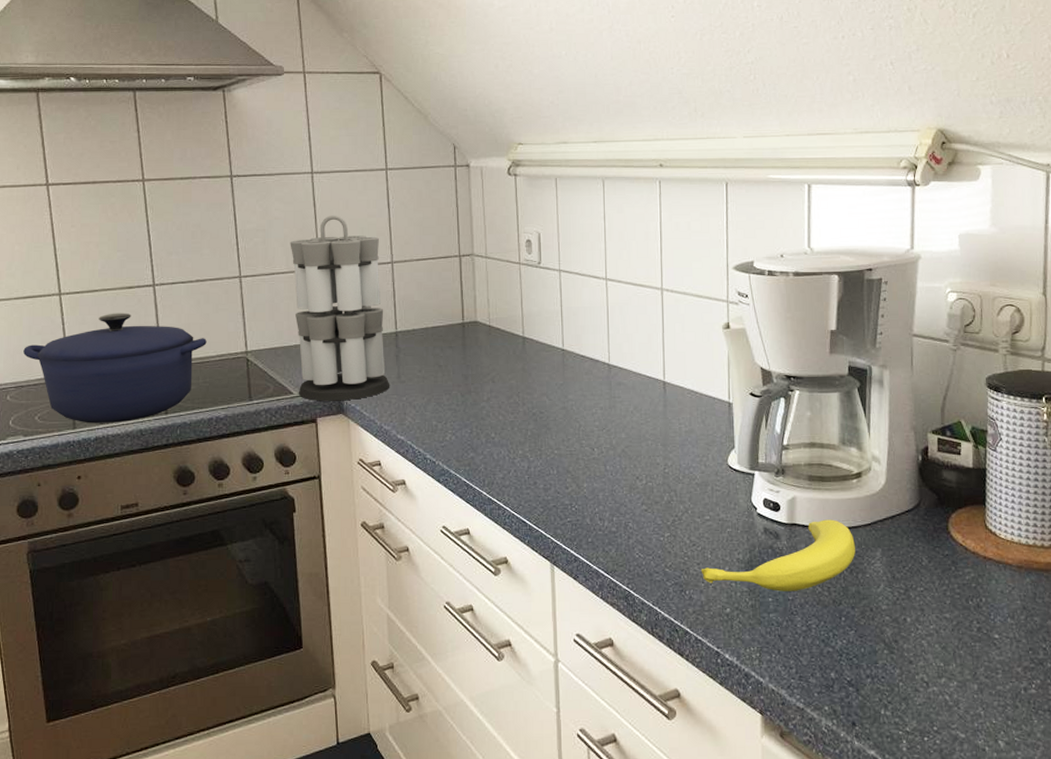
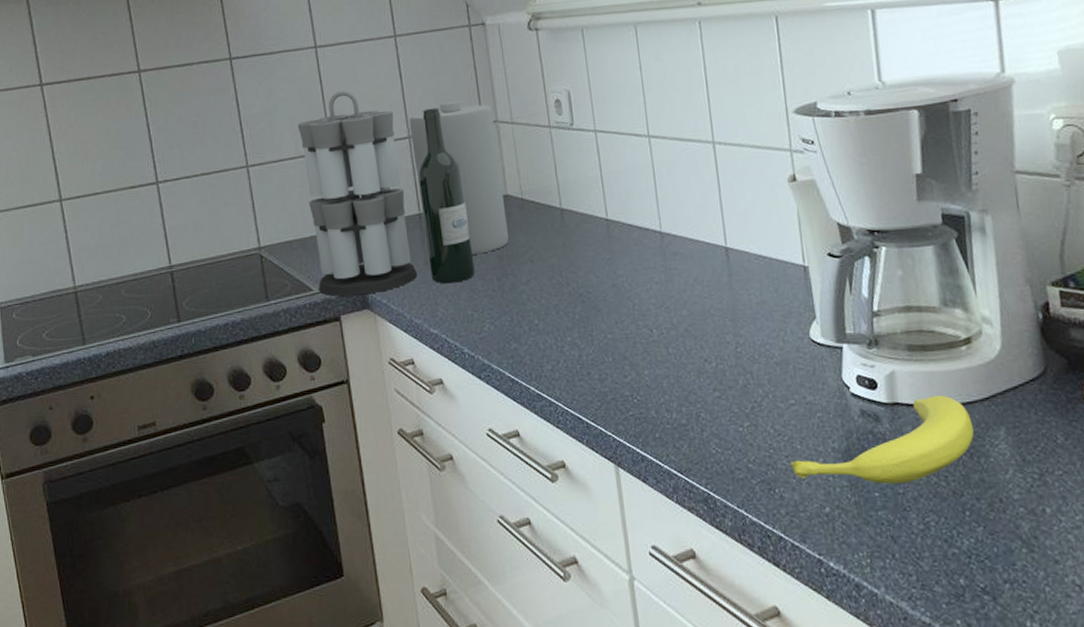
cooking pot: present [23,312,207,423] -> none [27,214,217,338]
paper towel holder: none [393,233,474,372] -> present [409,100,509,255]
wine bottle: none [397,238,442,396] -> present [417,107,475,284]

